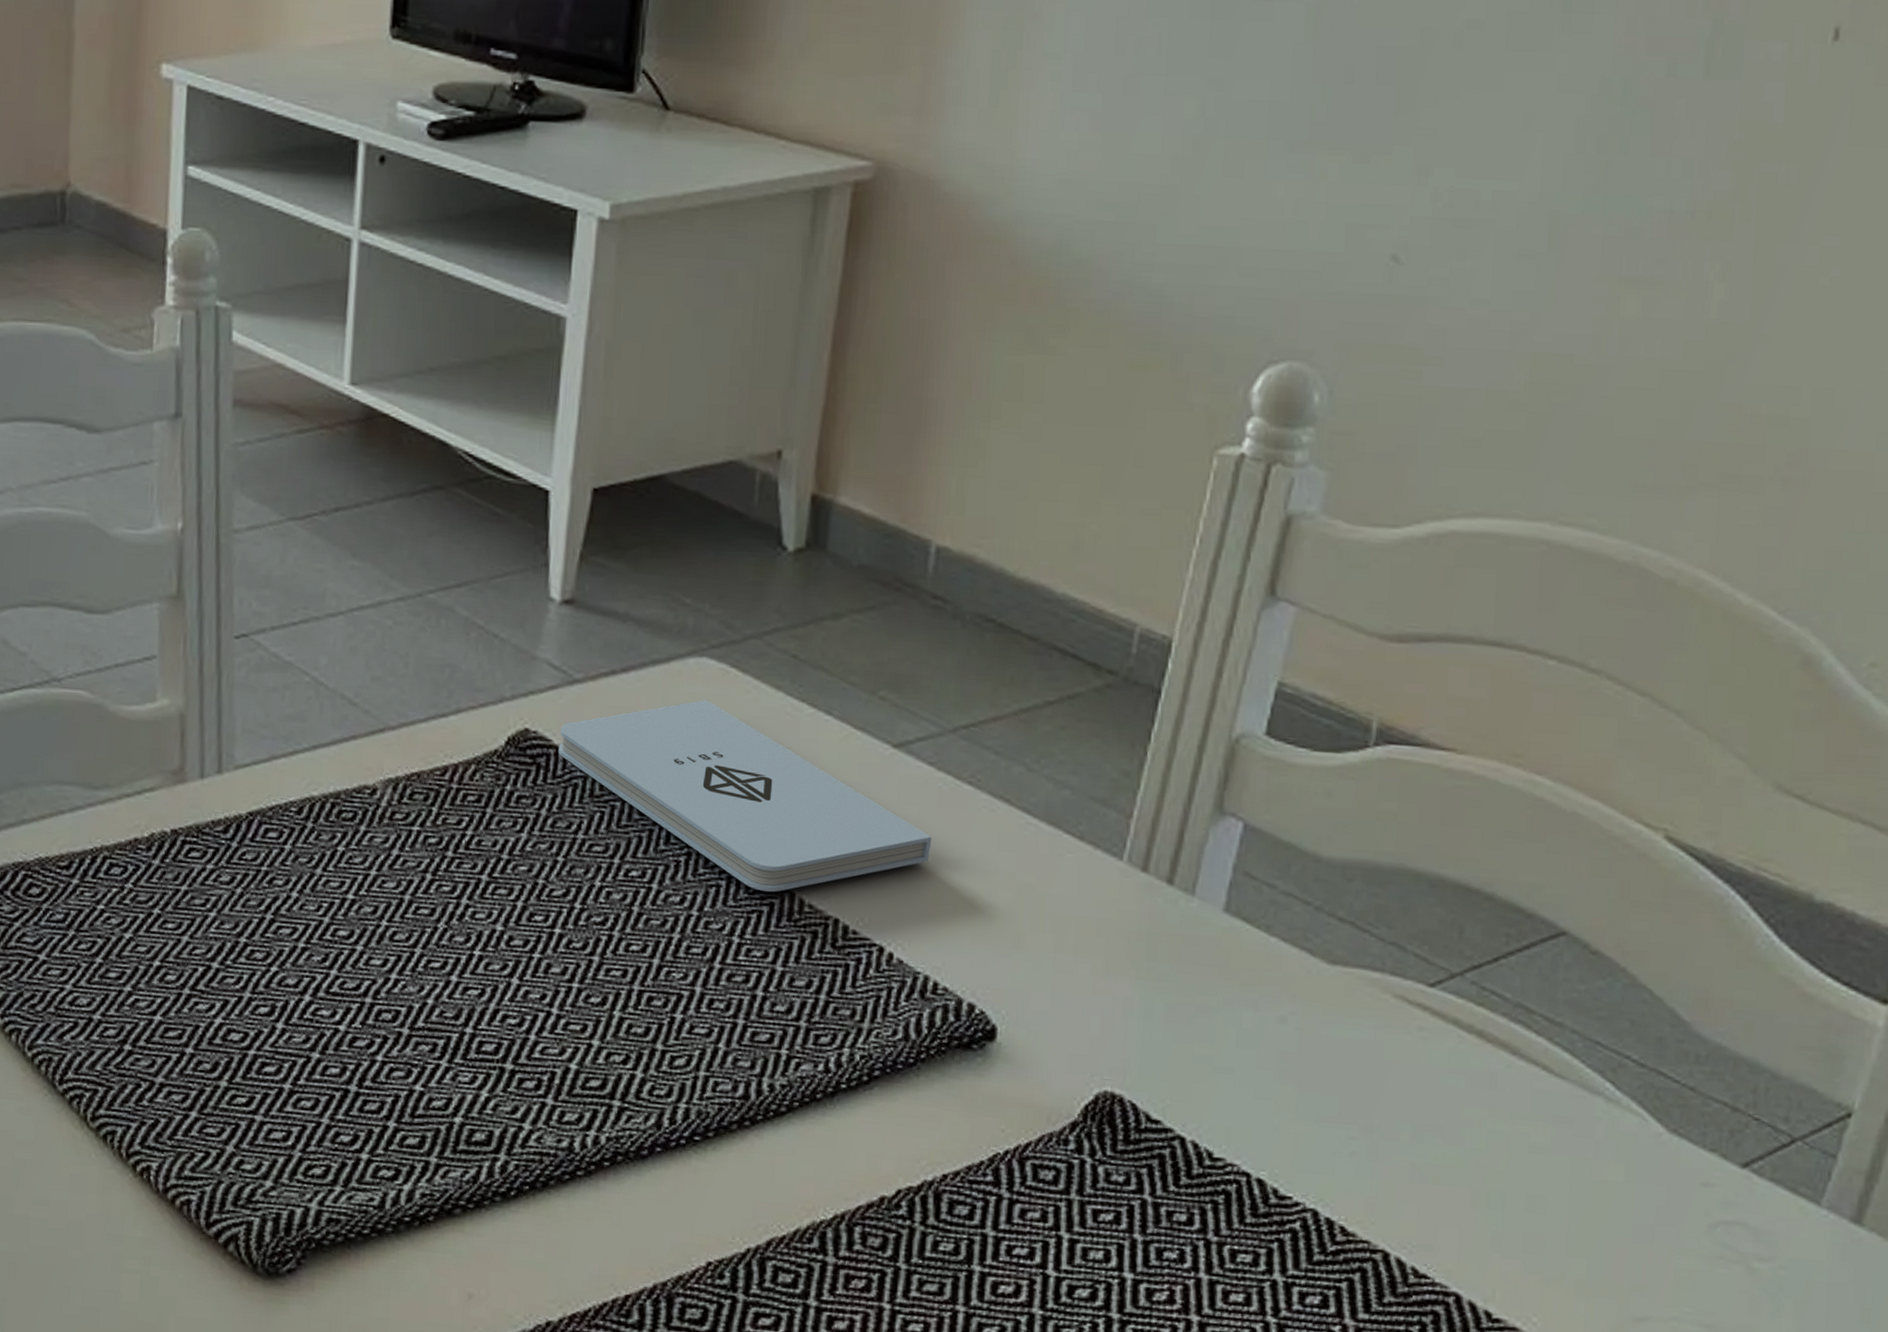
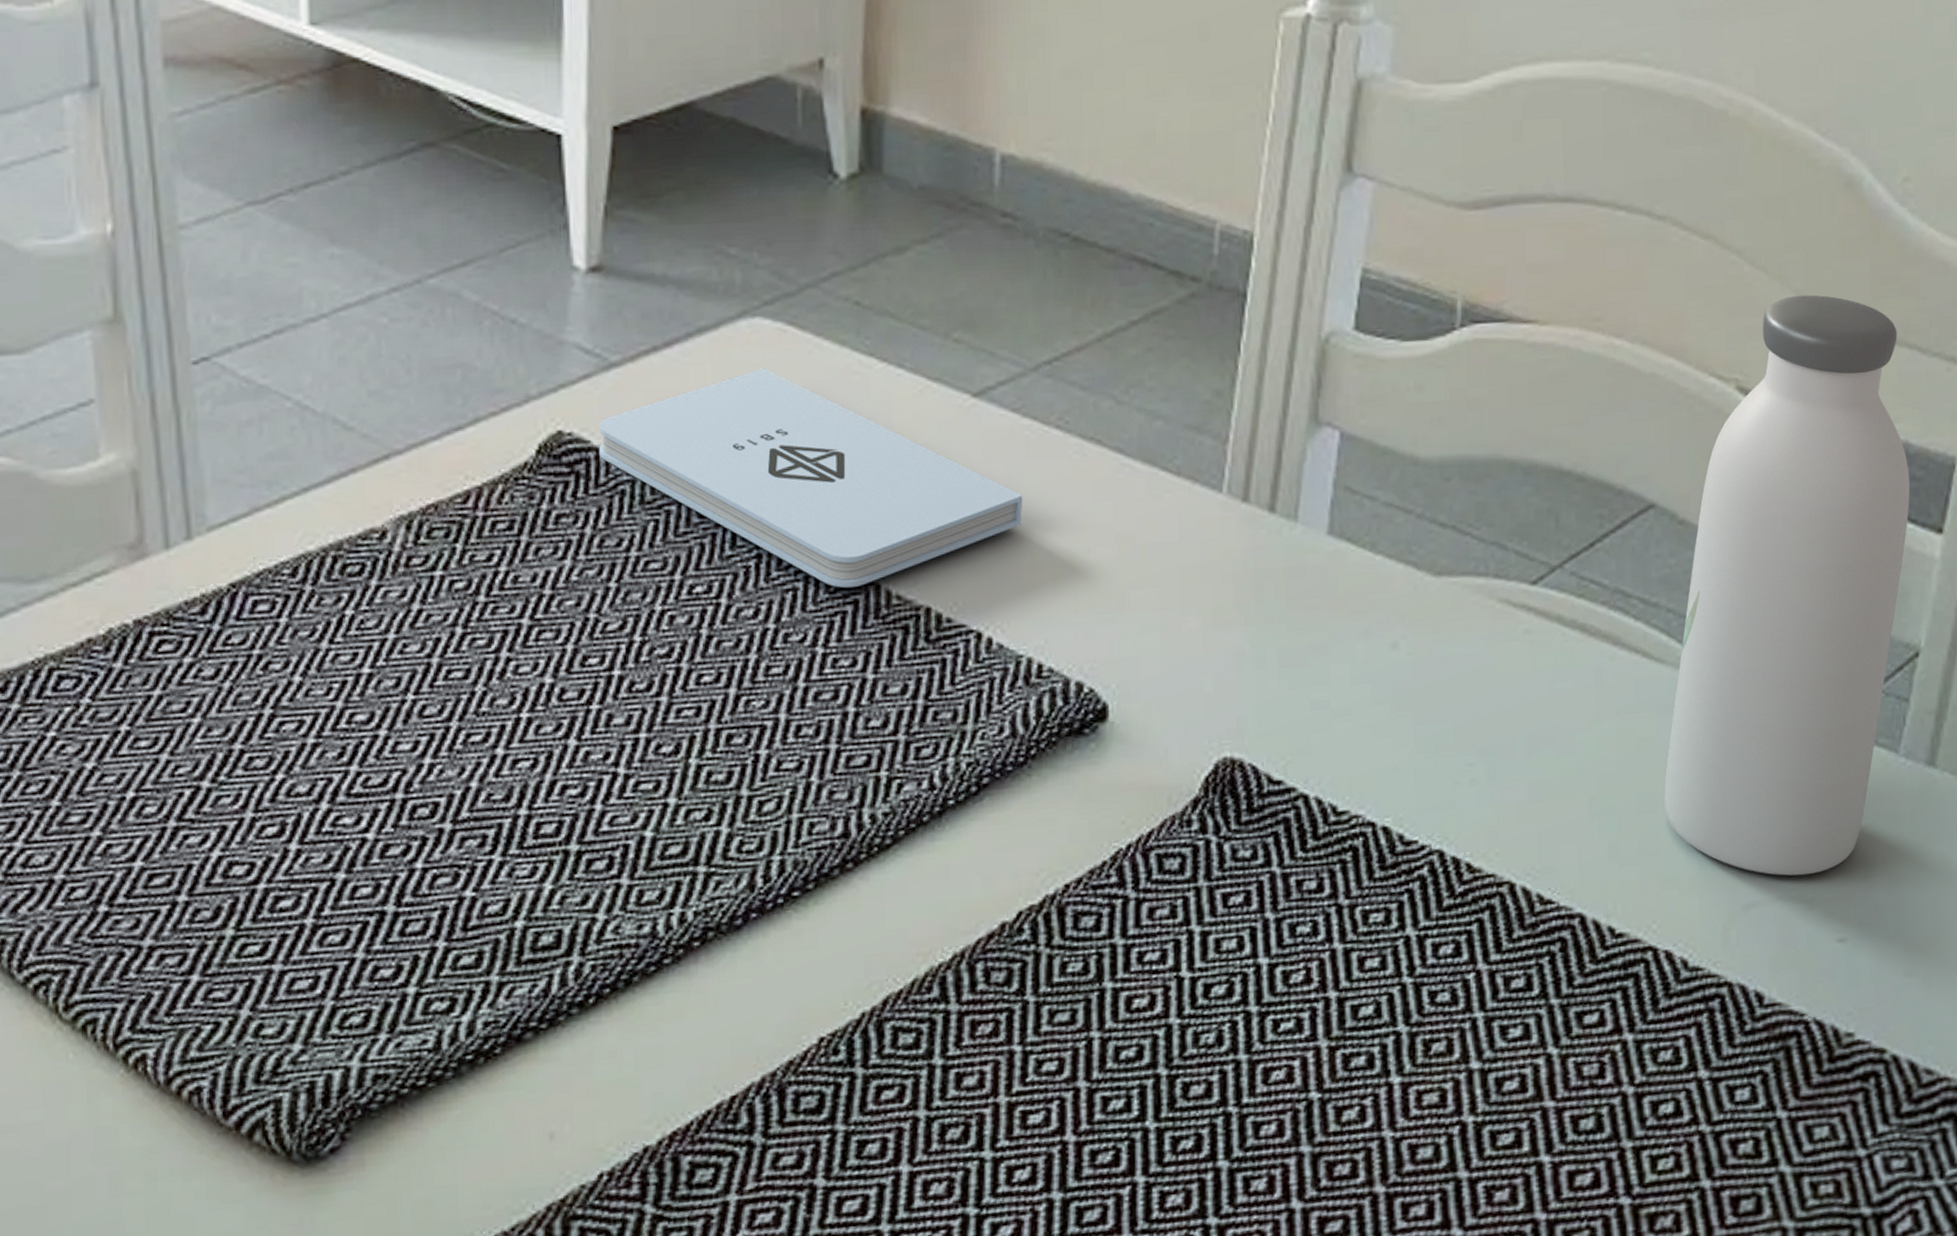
water bottle: none [1555,759,1854,1303] -> present [1664,294,1910,876]

